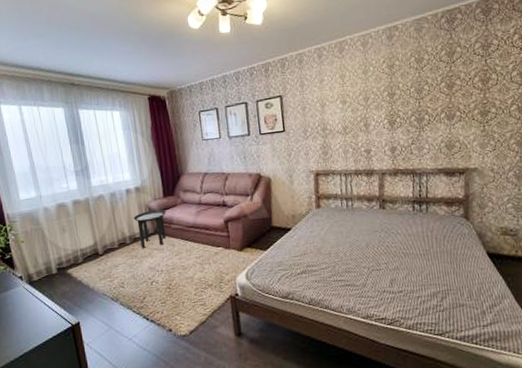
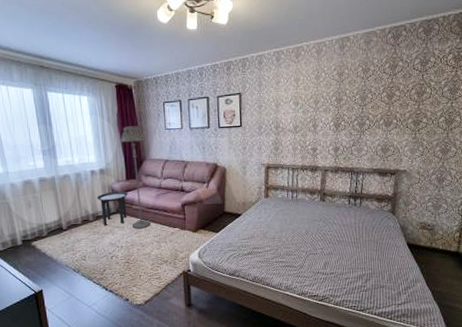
floor lamp: none [155,138,192,251] -> present [121,126,151,229]

